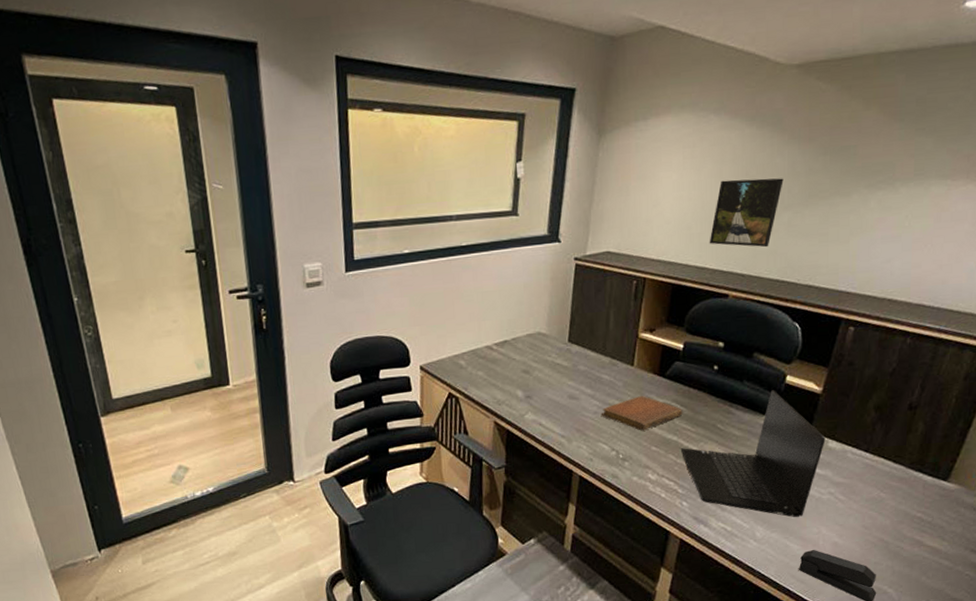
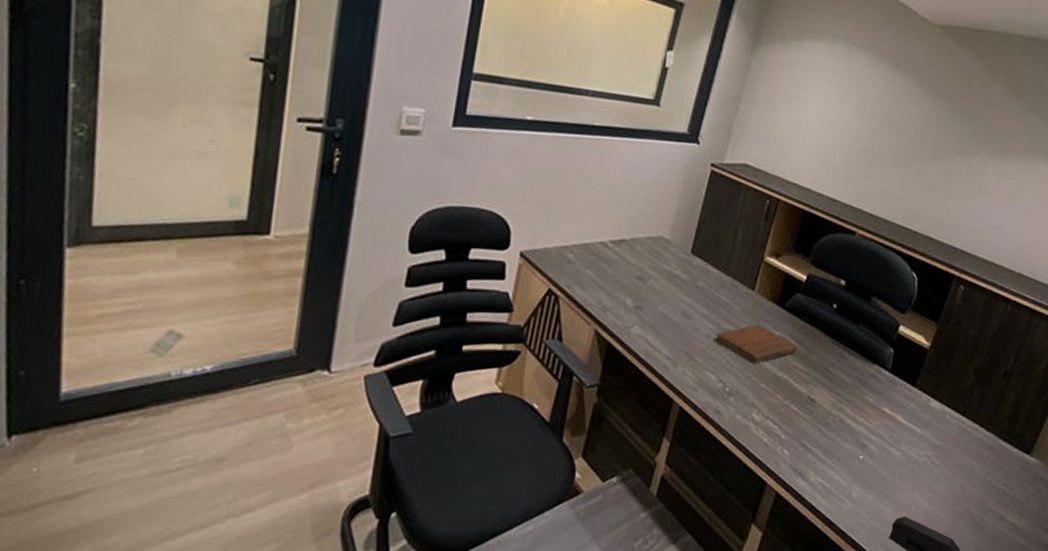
laptop: present [680,390,826,518] -> none [789,338,929,480]
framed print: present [709,178,784,248] -> none [844,117,918,192]

